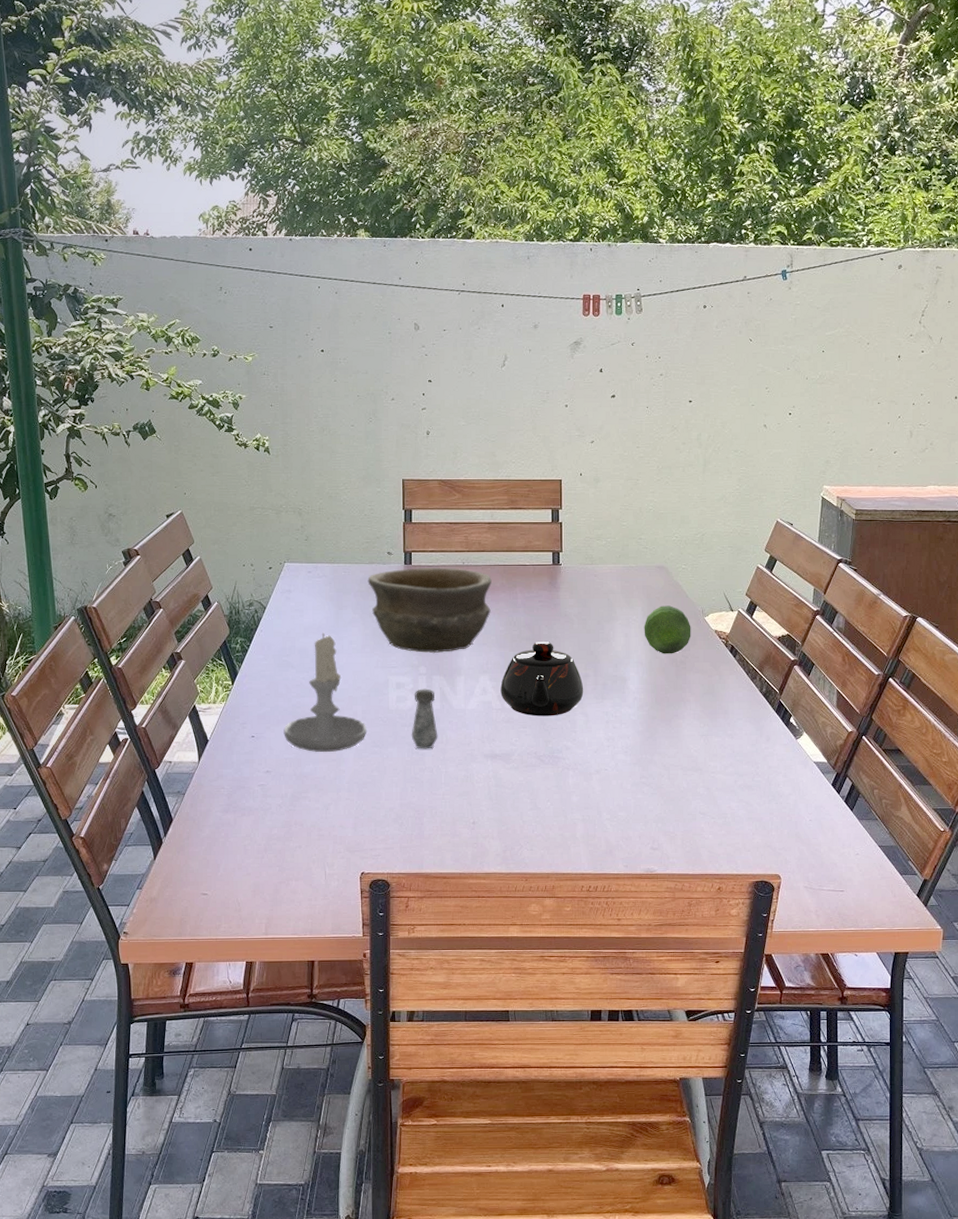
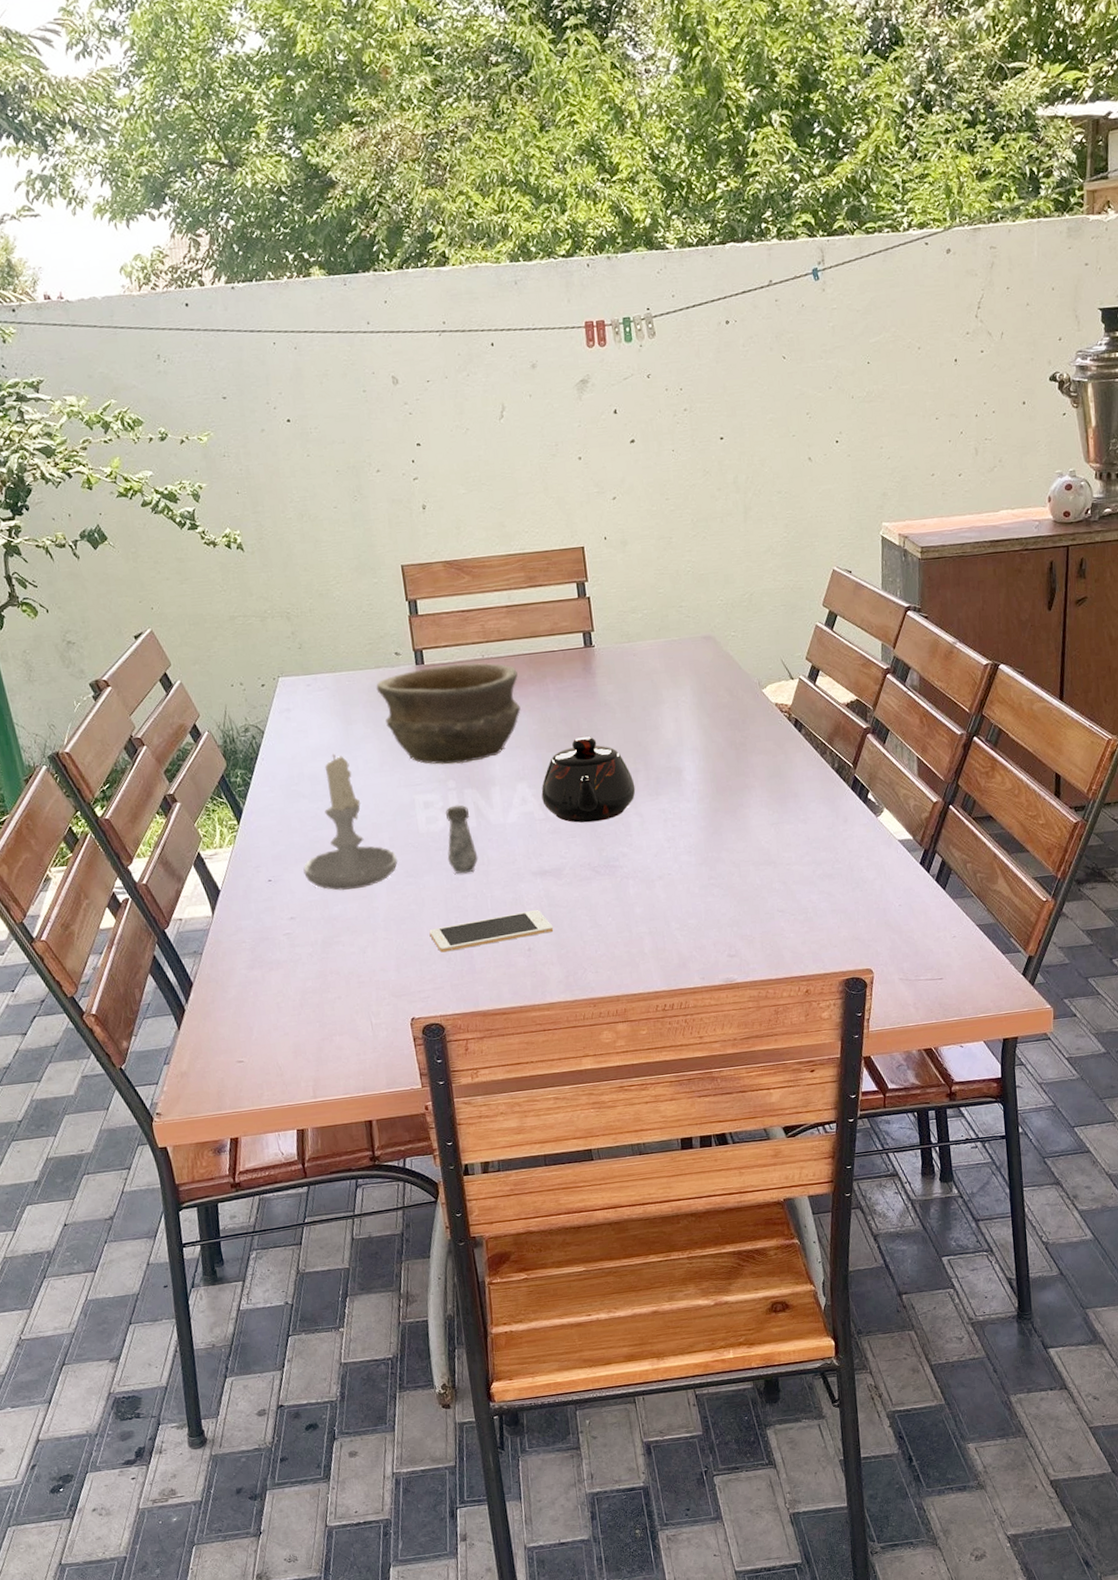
cell phone: none [387,789,498,817] -> present [429,910,554,953]
fruit: present [644,605,691,654] -> none [695,680,749,737]

